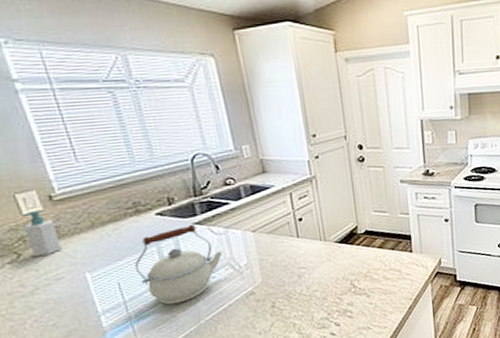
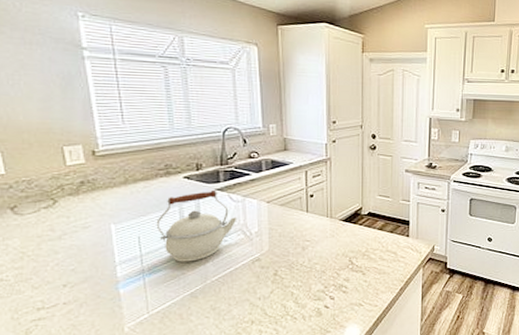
soap bottle: present [23,209,61,257] -> none [64,162,94,205]

